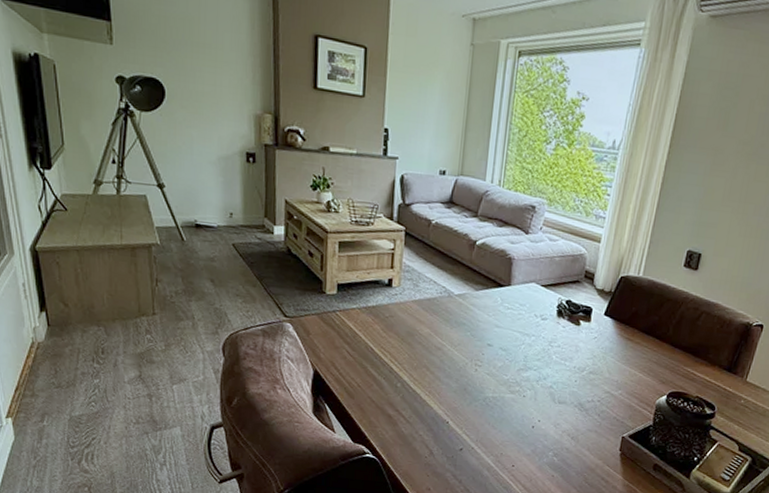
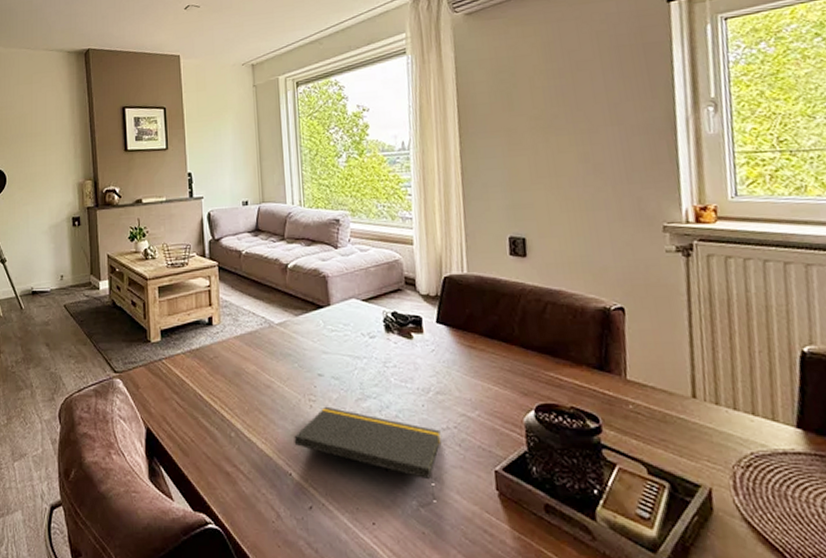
notepad: none [455,371,585,454] -> present [294,406,441,500]

